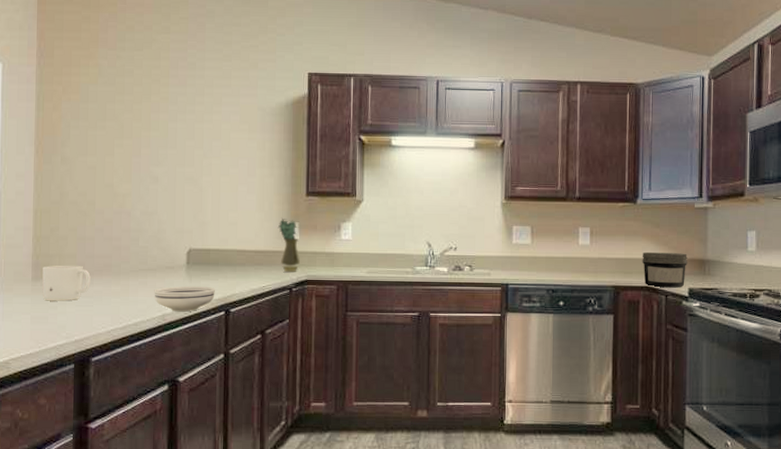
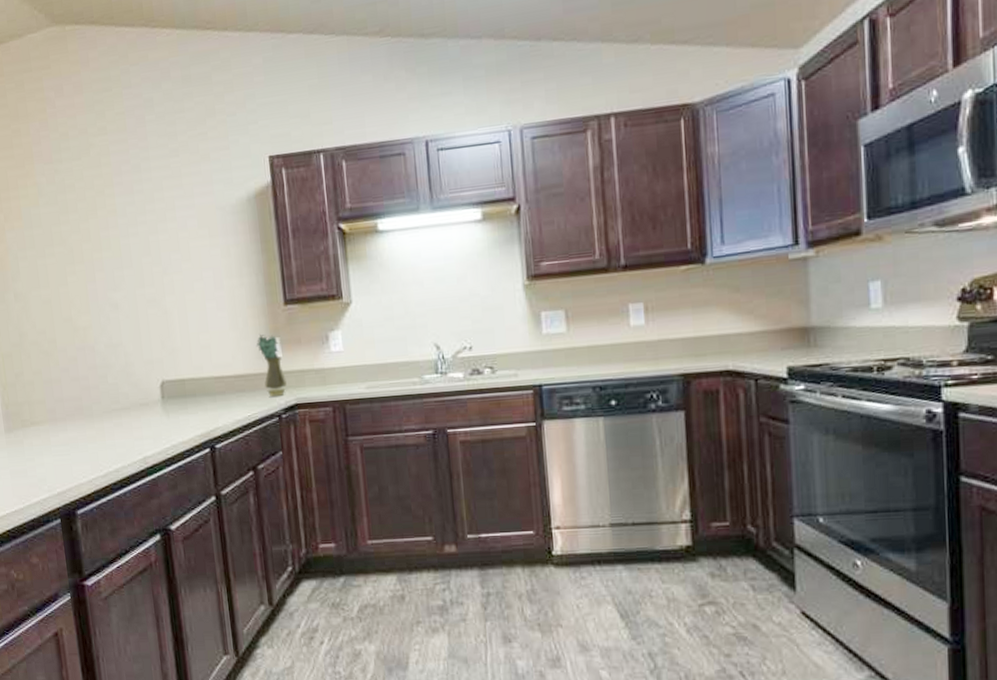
mug: present [42,265,91,301] -> none [14,411,64,453]
bowl: present [154,286,215,312] -> none [131,421,197,453]
jar: present [642,252,687,288] -> none [718,321,783,370]

